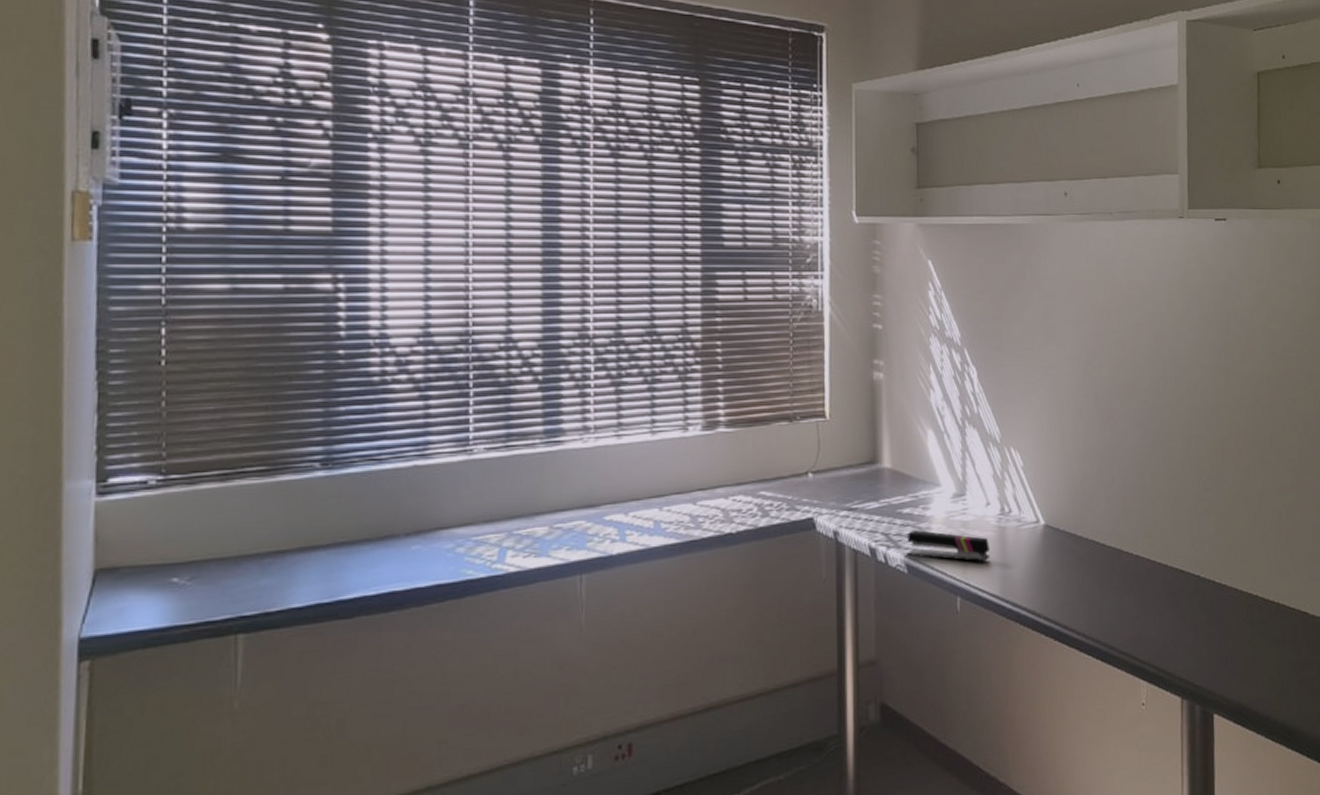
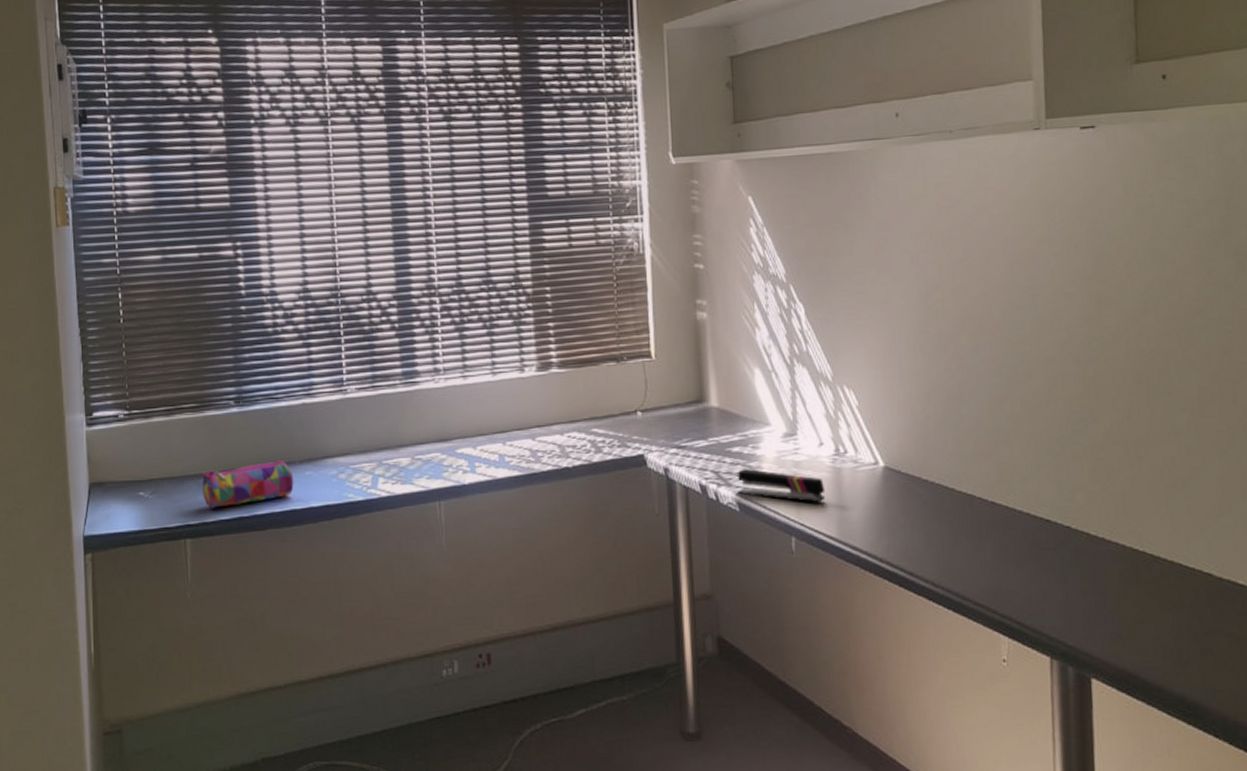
pencil case: none [266,533,396,596] -> present [201,460,294,509]

